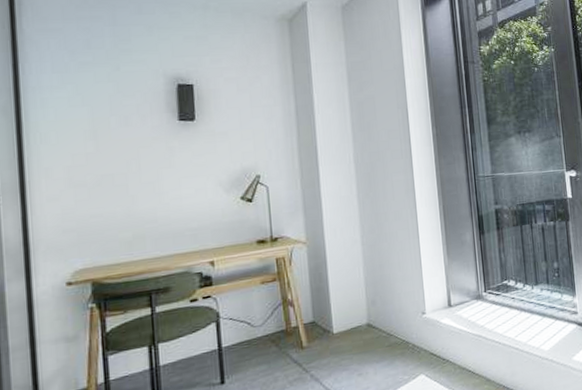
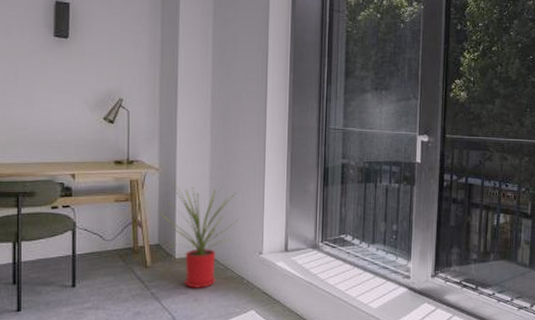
house plant: none [311,249,397,363] -> present [159,181,239,288]

